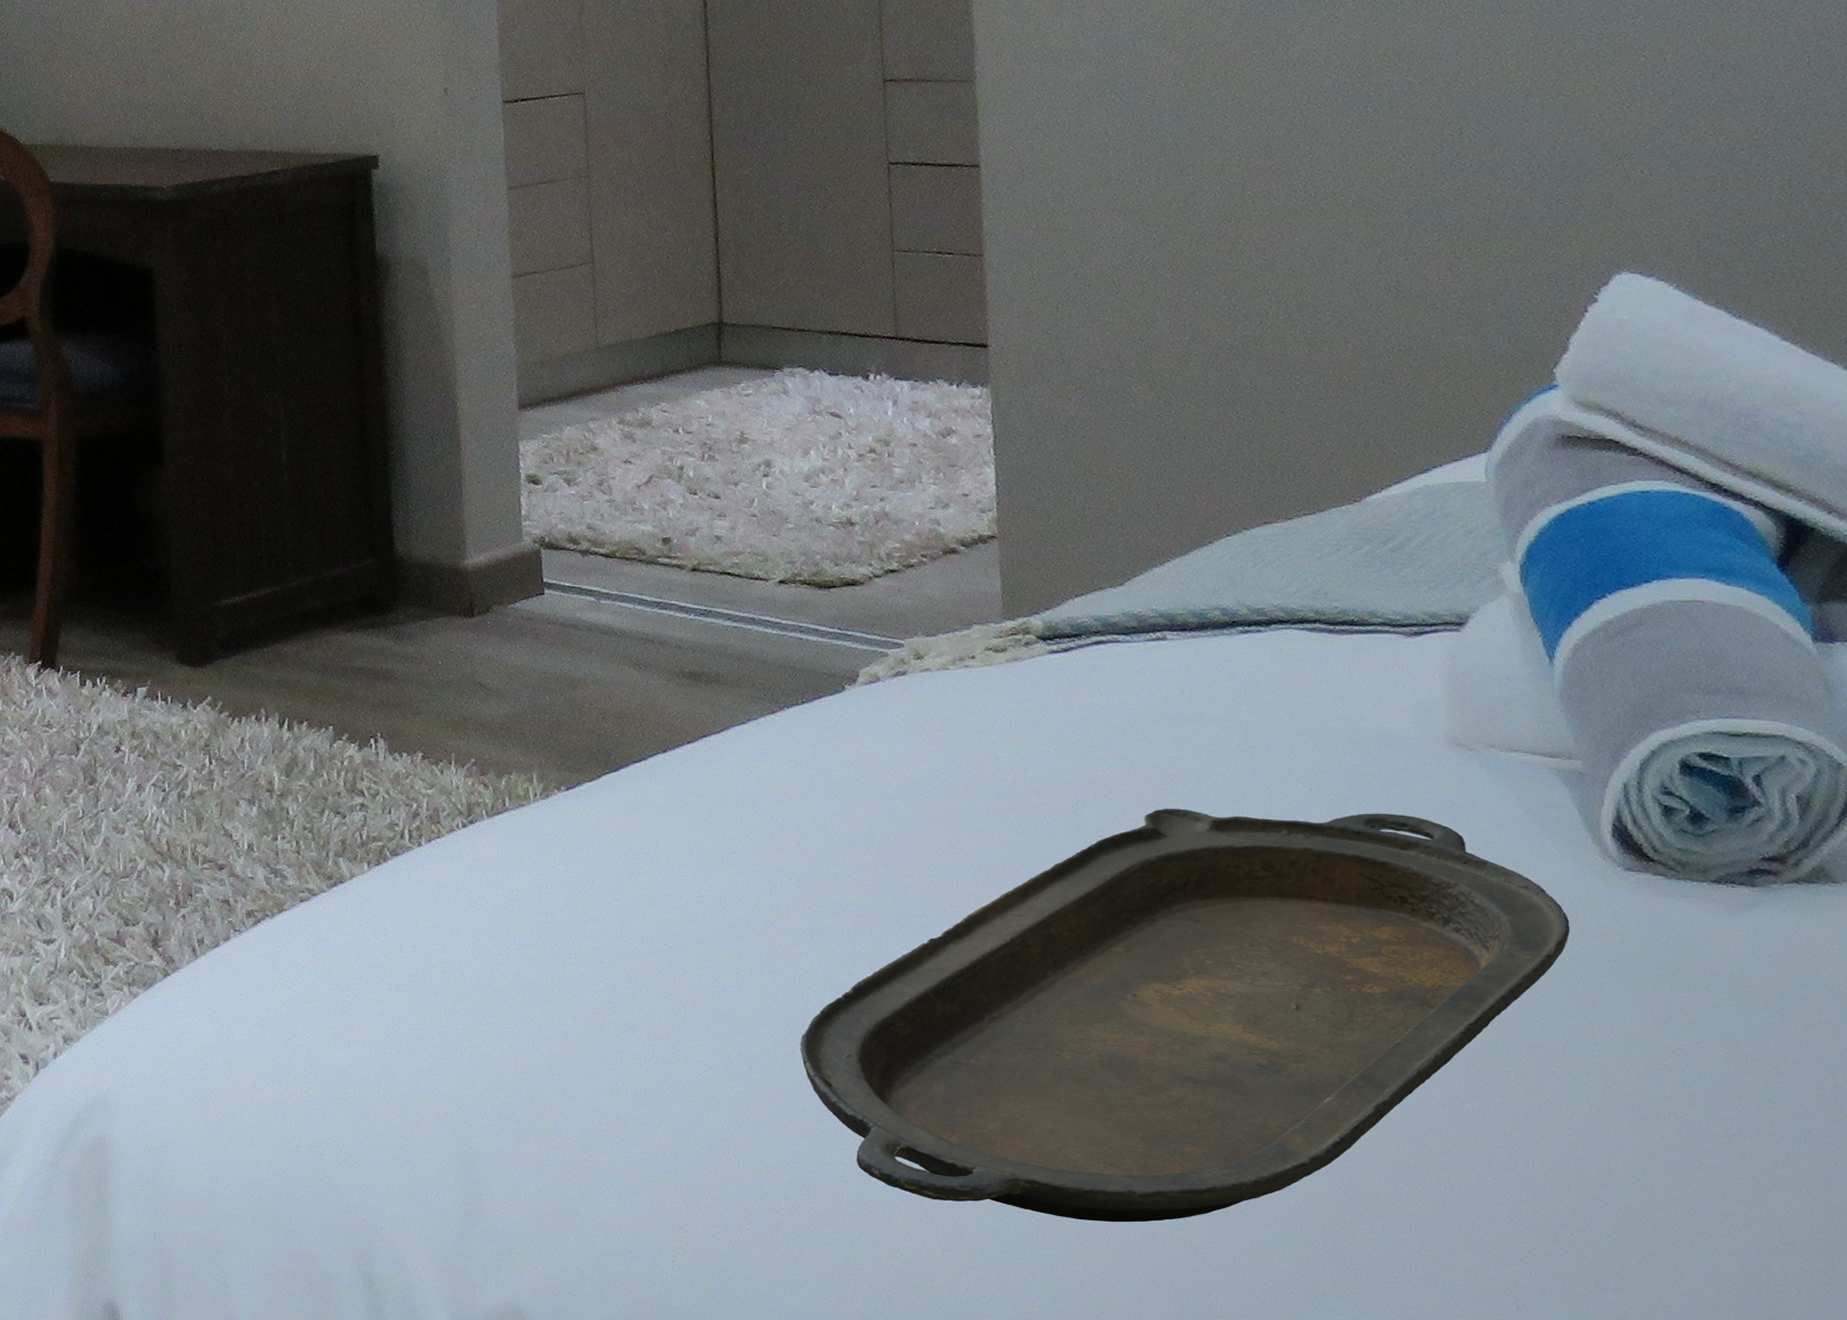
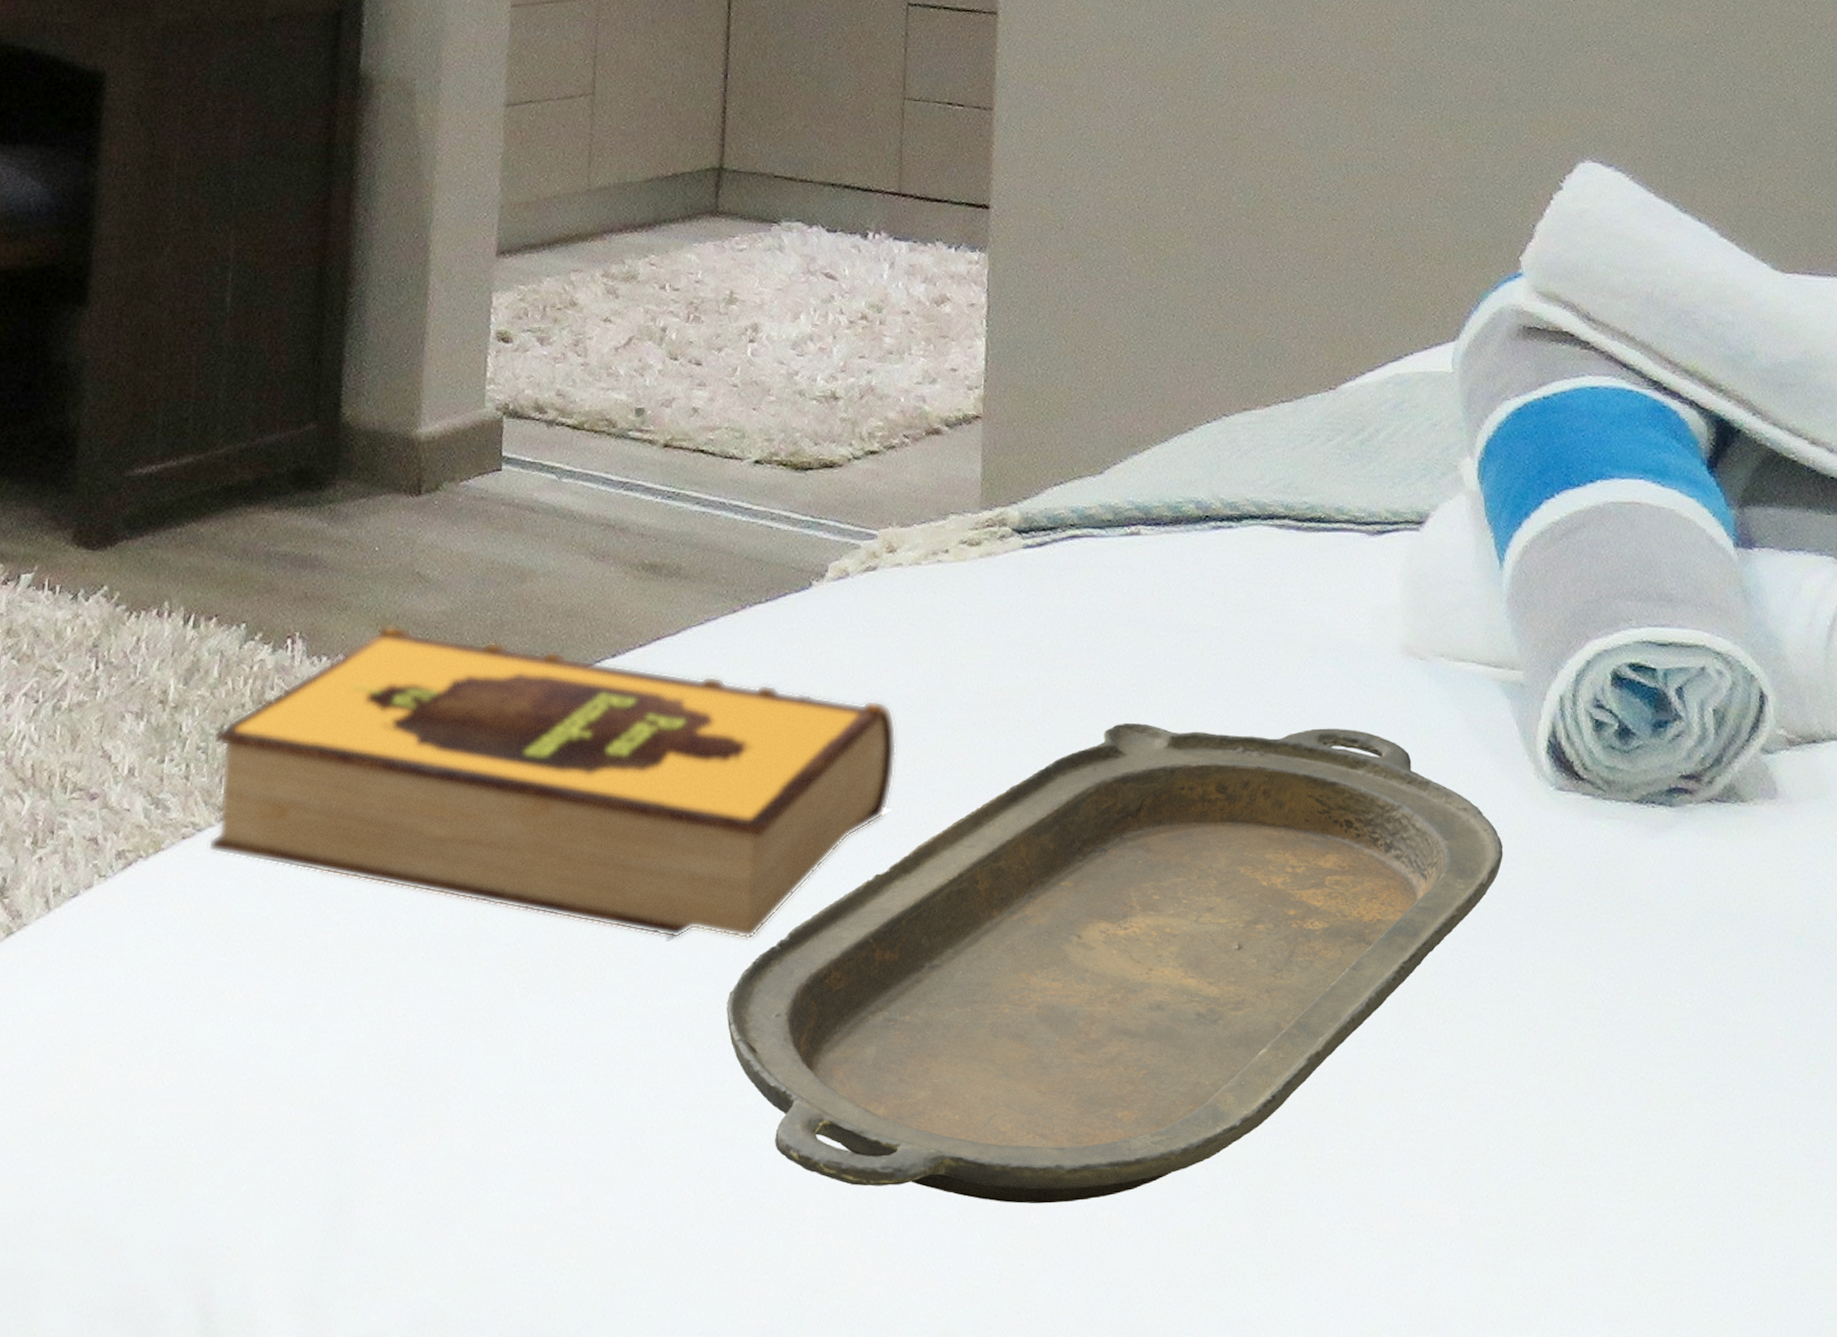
hardback book: none [316,727,941,991] -> present [207,625,897,939]

